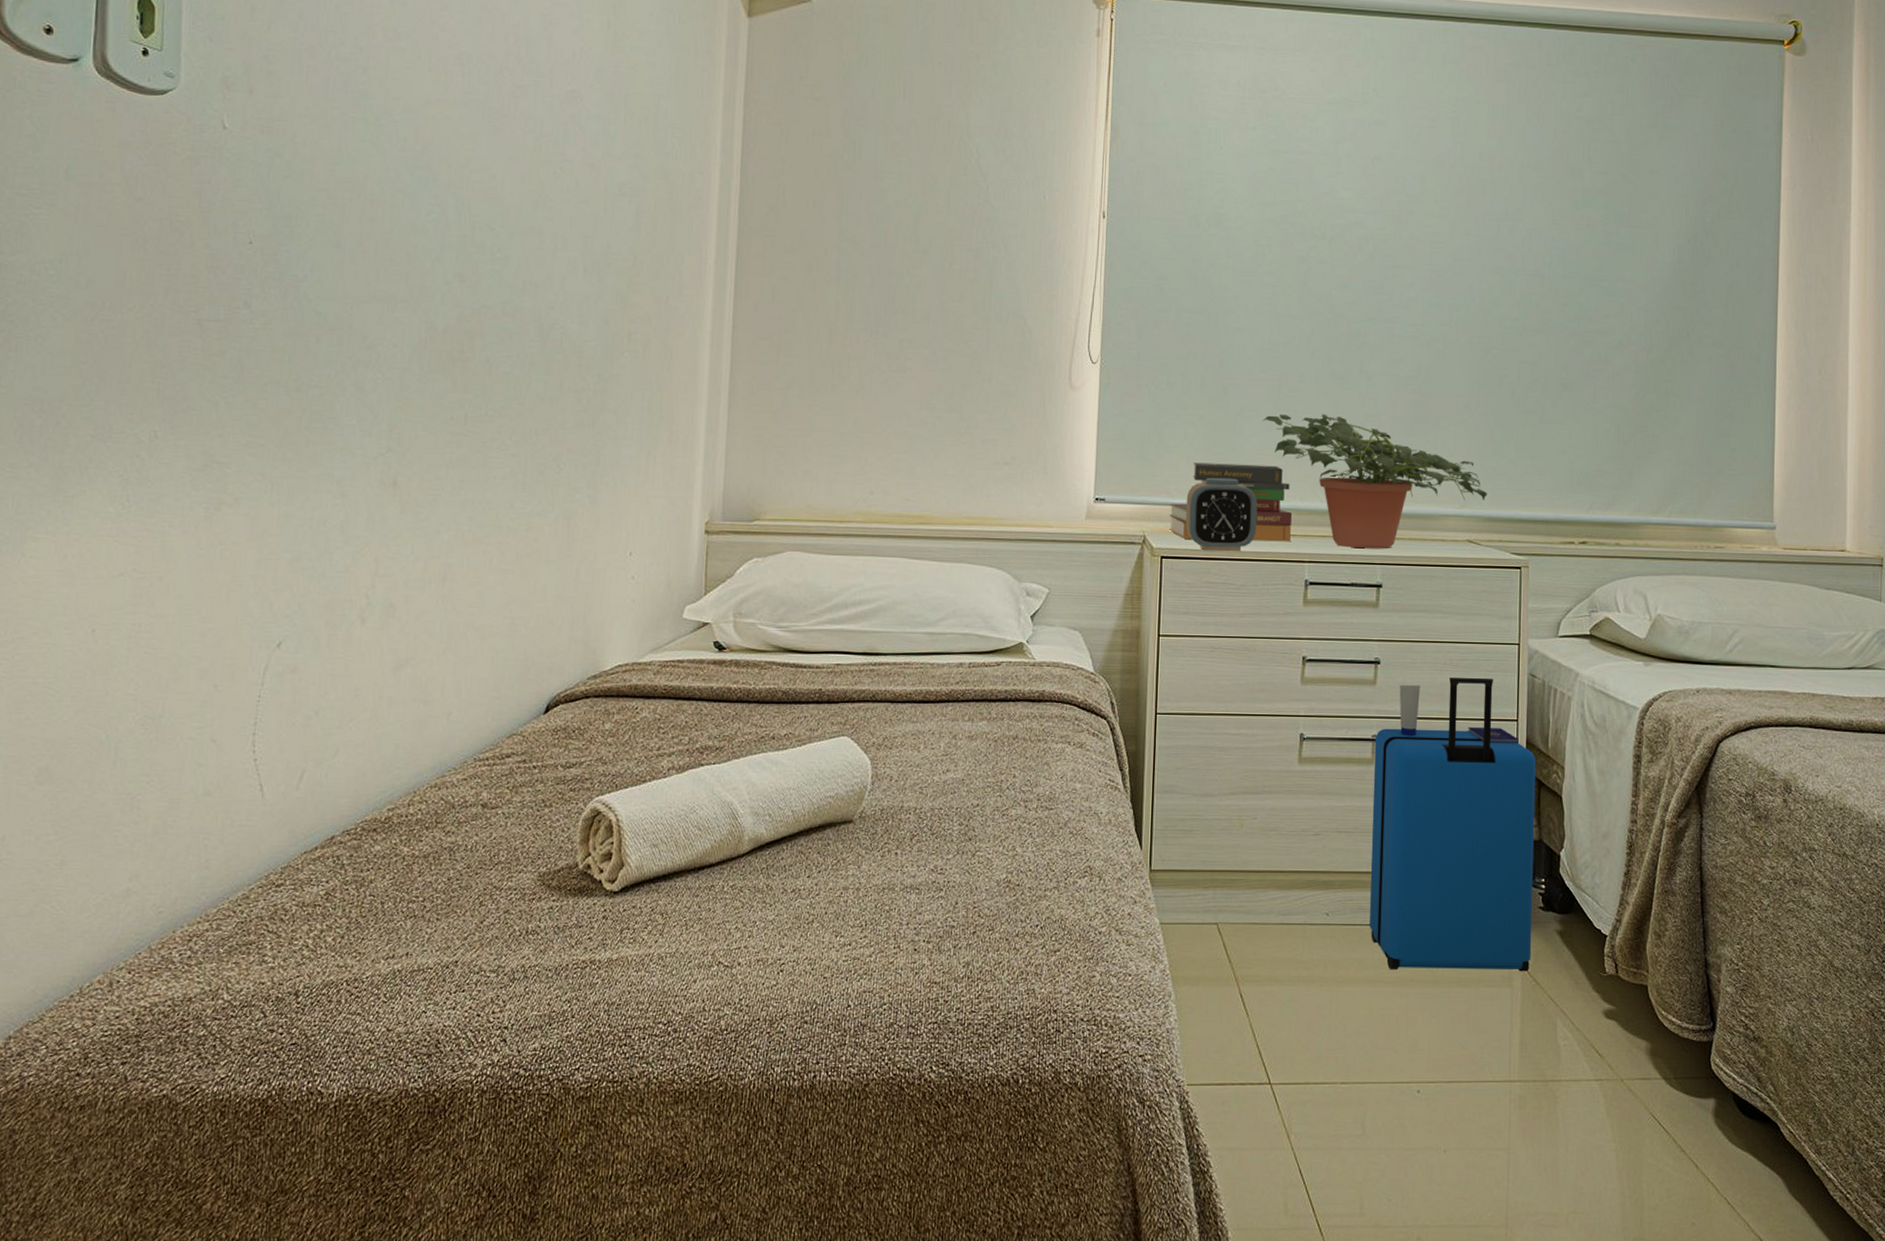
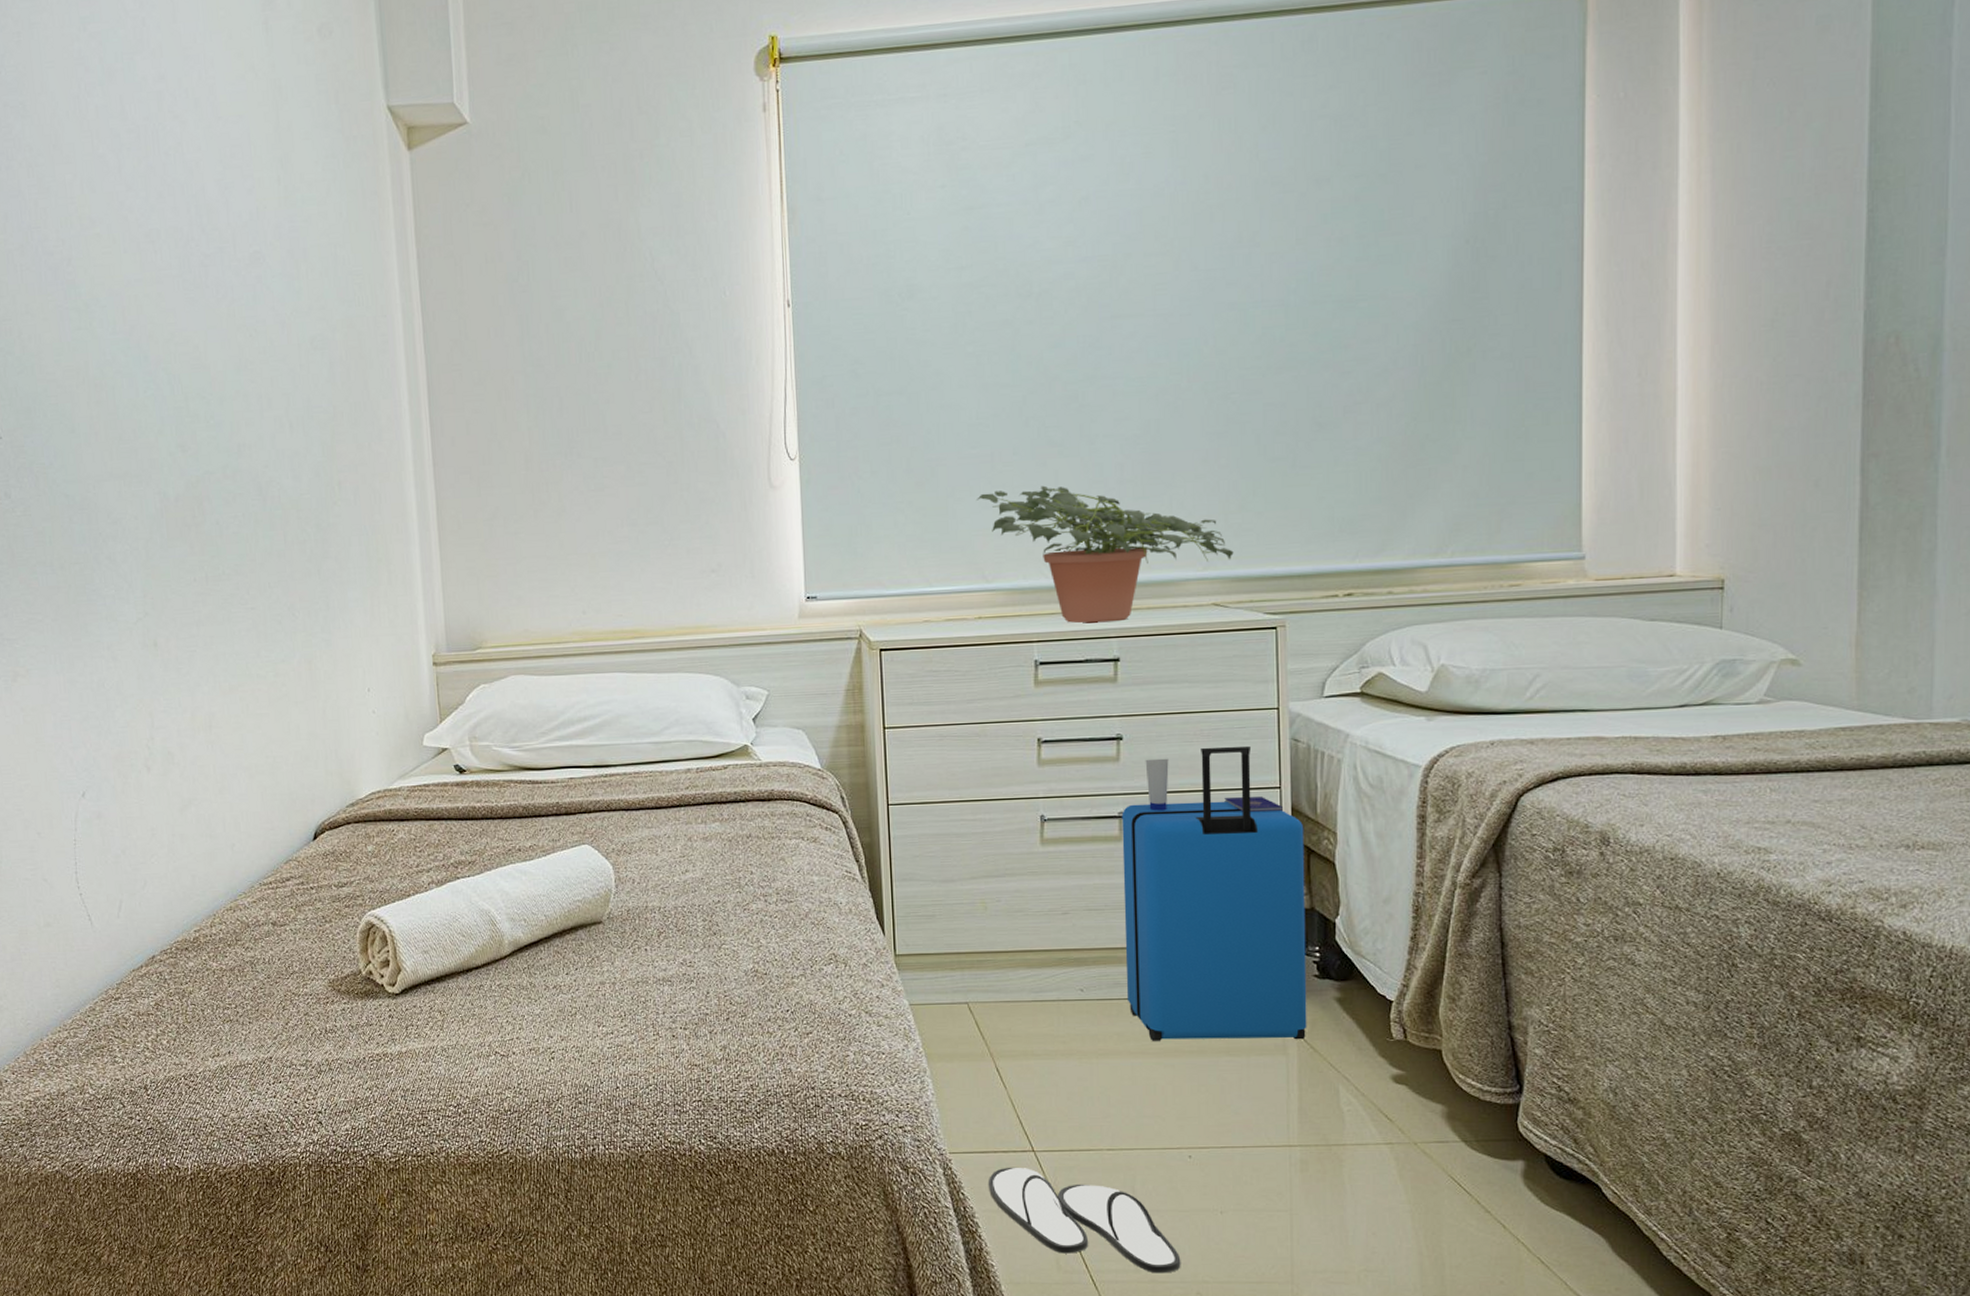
books: present [1169,462,1293,542] -> none [884,545,1017,629]
alarm clock: present [1185,477,1258,552] -> none [901,562,979,640]
slippers: none [1222,1100,1404,1217] -> present [988,1167,1181,1273]

